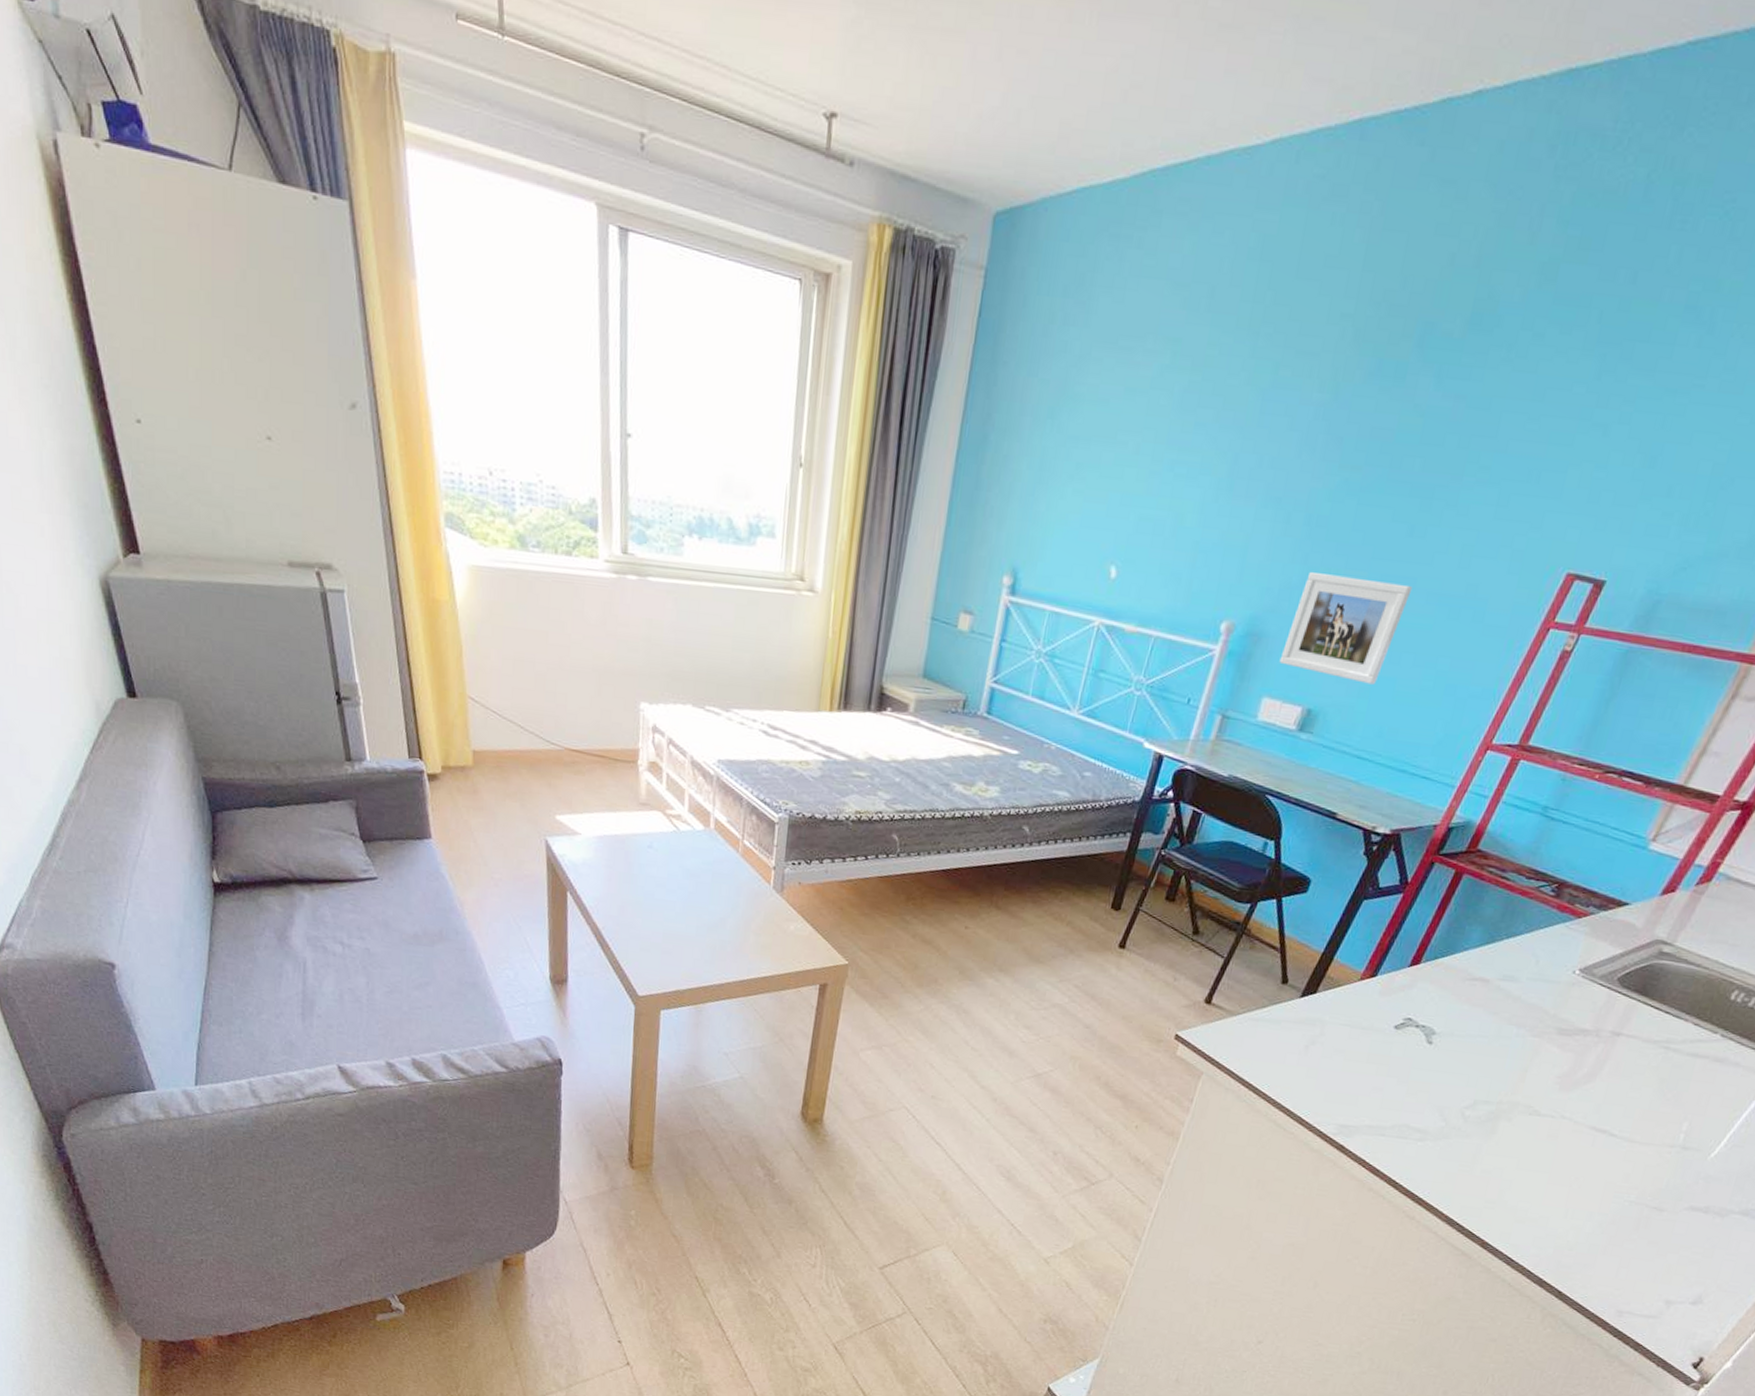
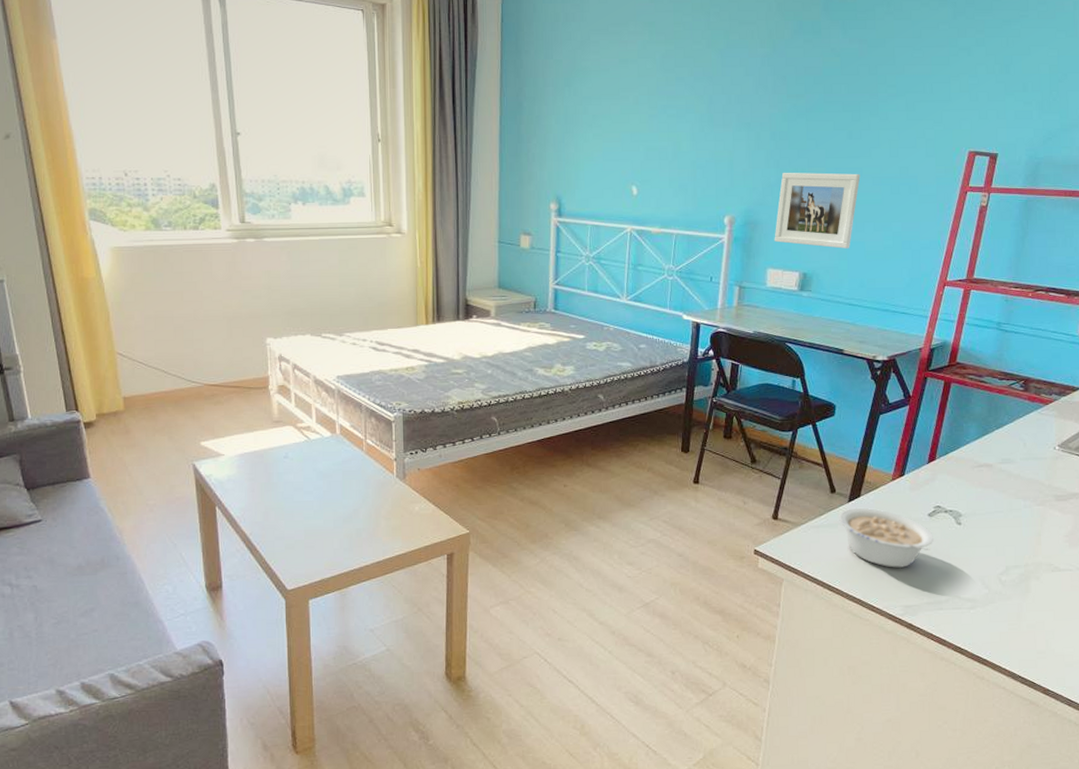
legume: none [1284,1005,1395,1082] -> present [839,507,934,568]

